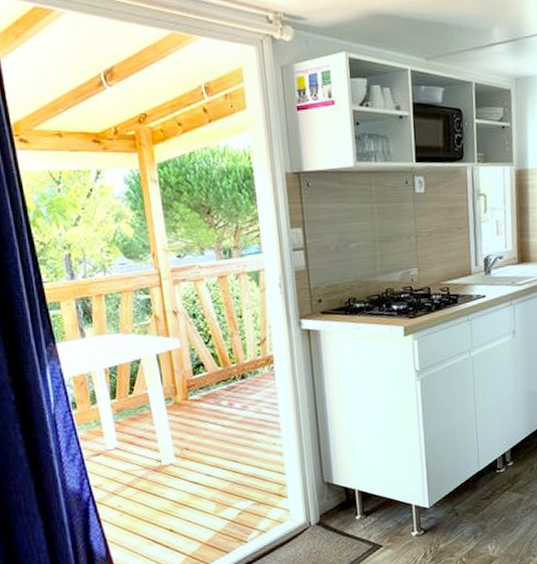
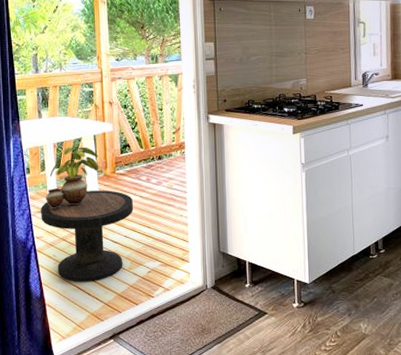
side table: none [96,421,215,535] -> present [41,190,134,283]
potted plant: none [100,370,167,450] -> present [45,146,99,208]

